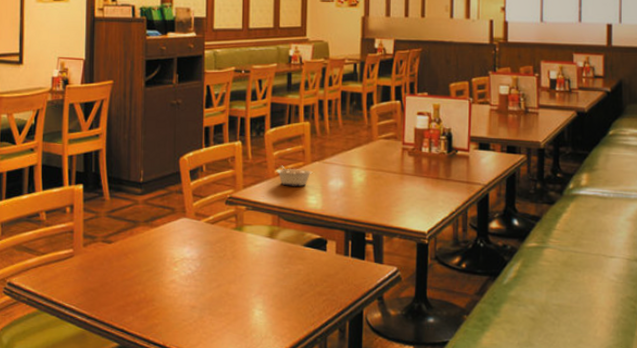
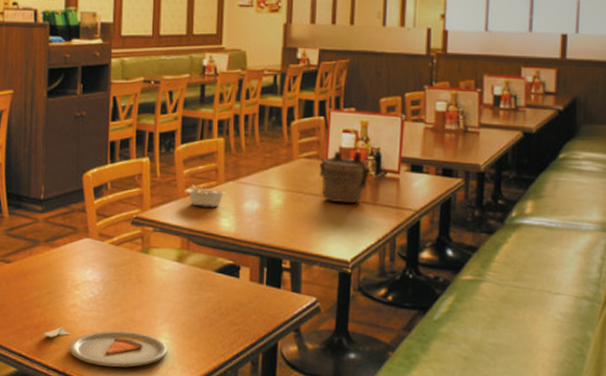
dinner plate: none [143,302,261,339] -> present [42,327,167,367]
teapot: none [397,131,447,180] -> present [319,150,375,204]

